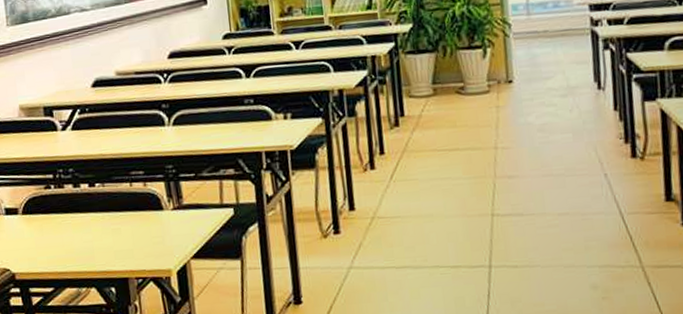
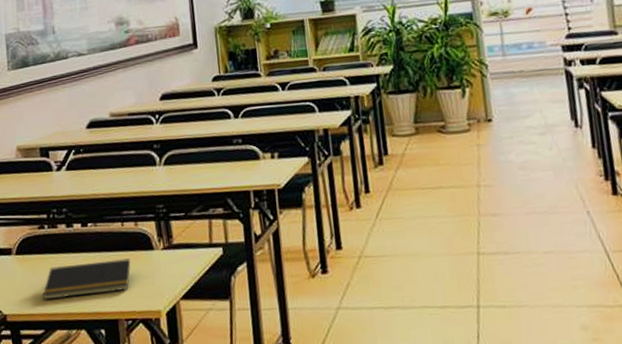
notepad: none [51,218,140,258] -> present [42,258,131,299]

